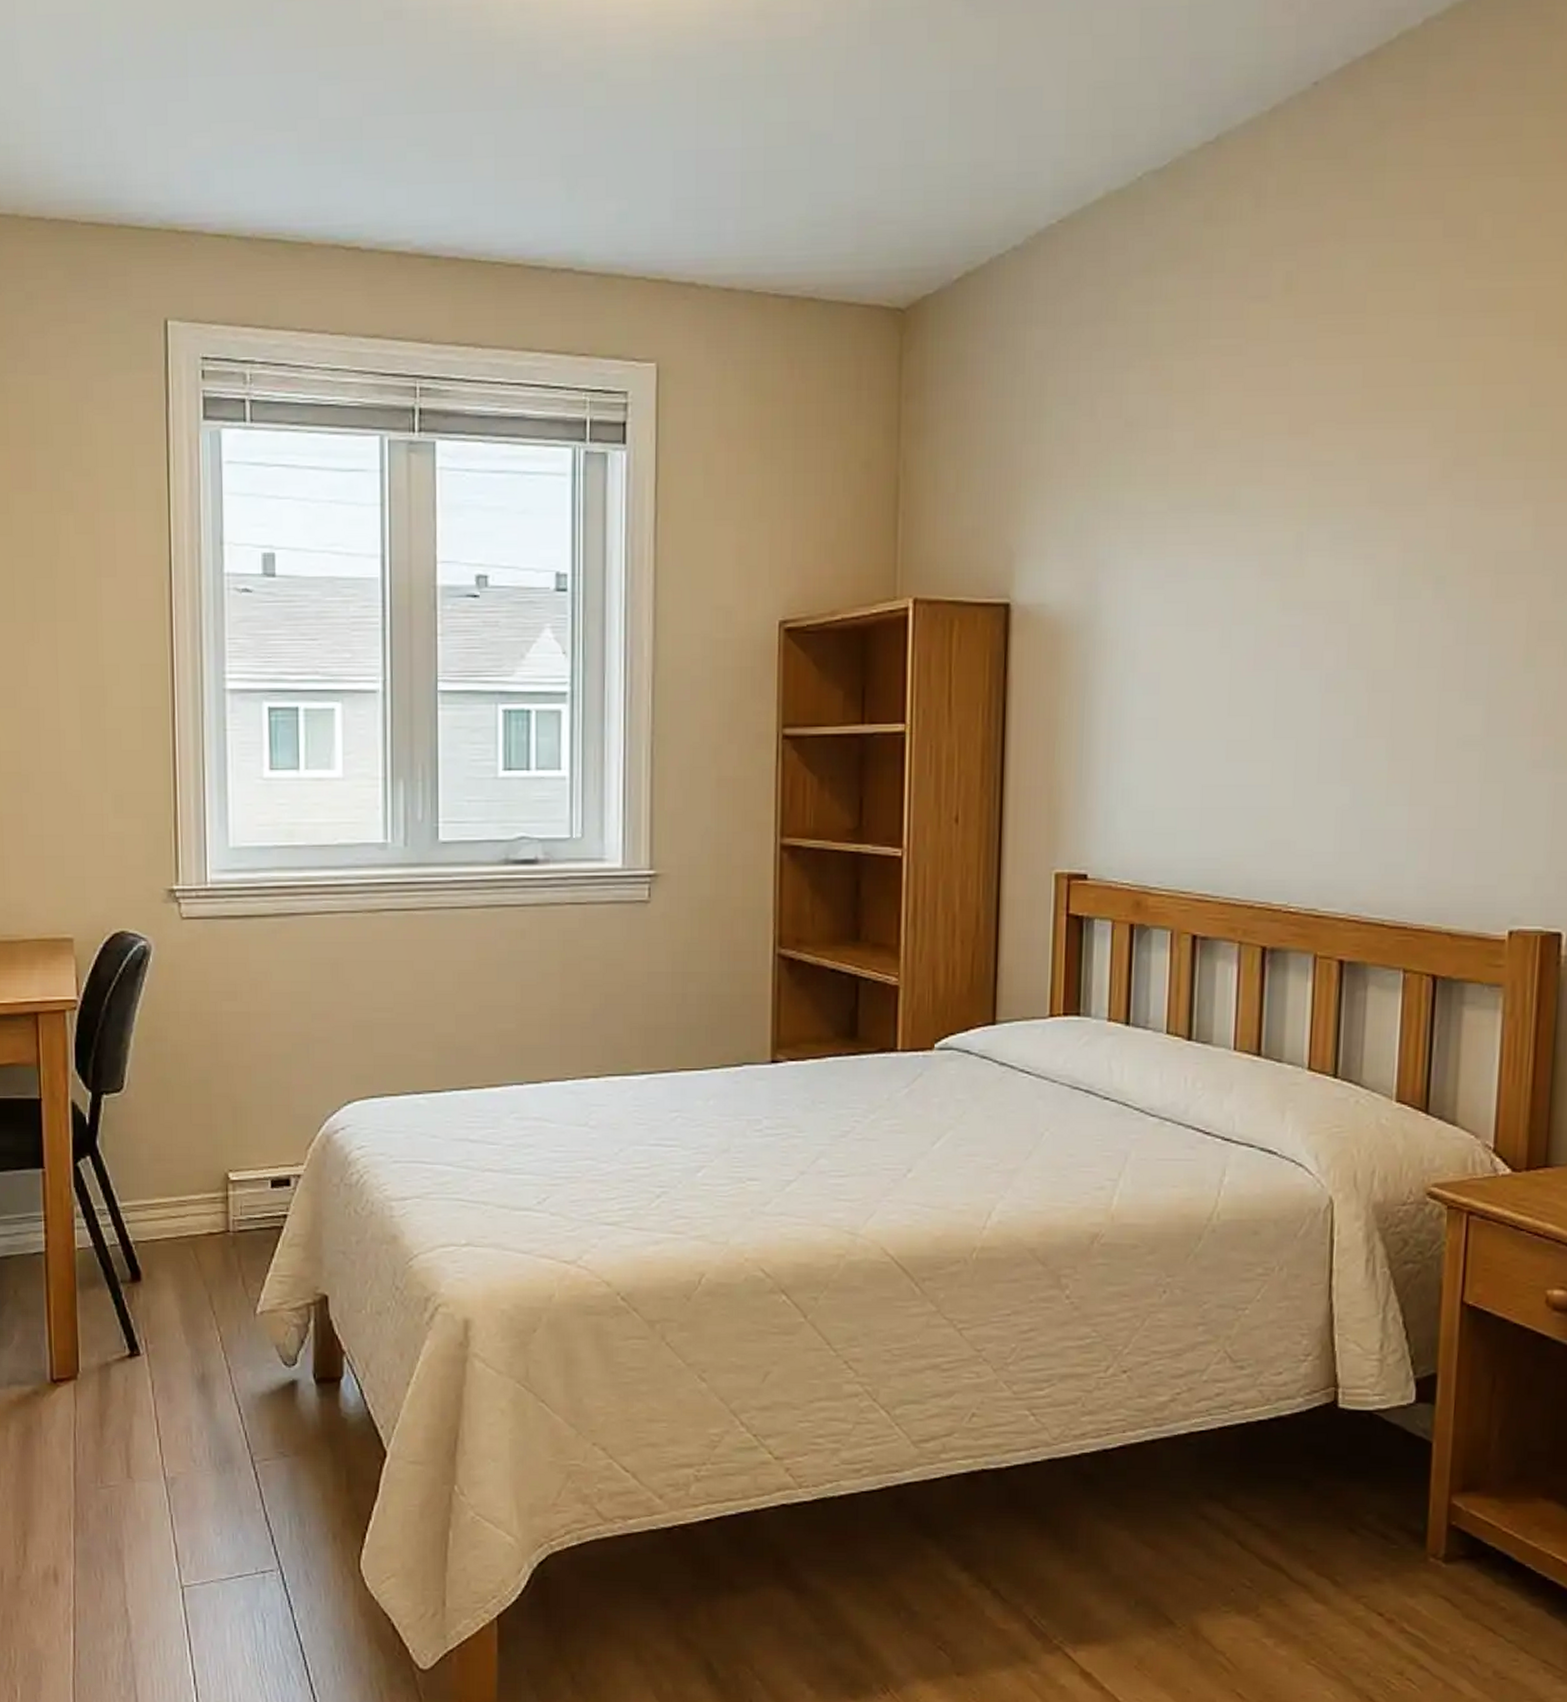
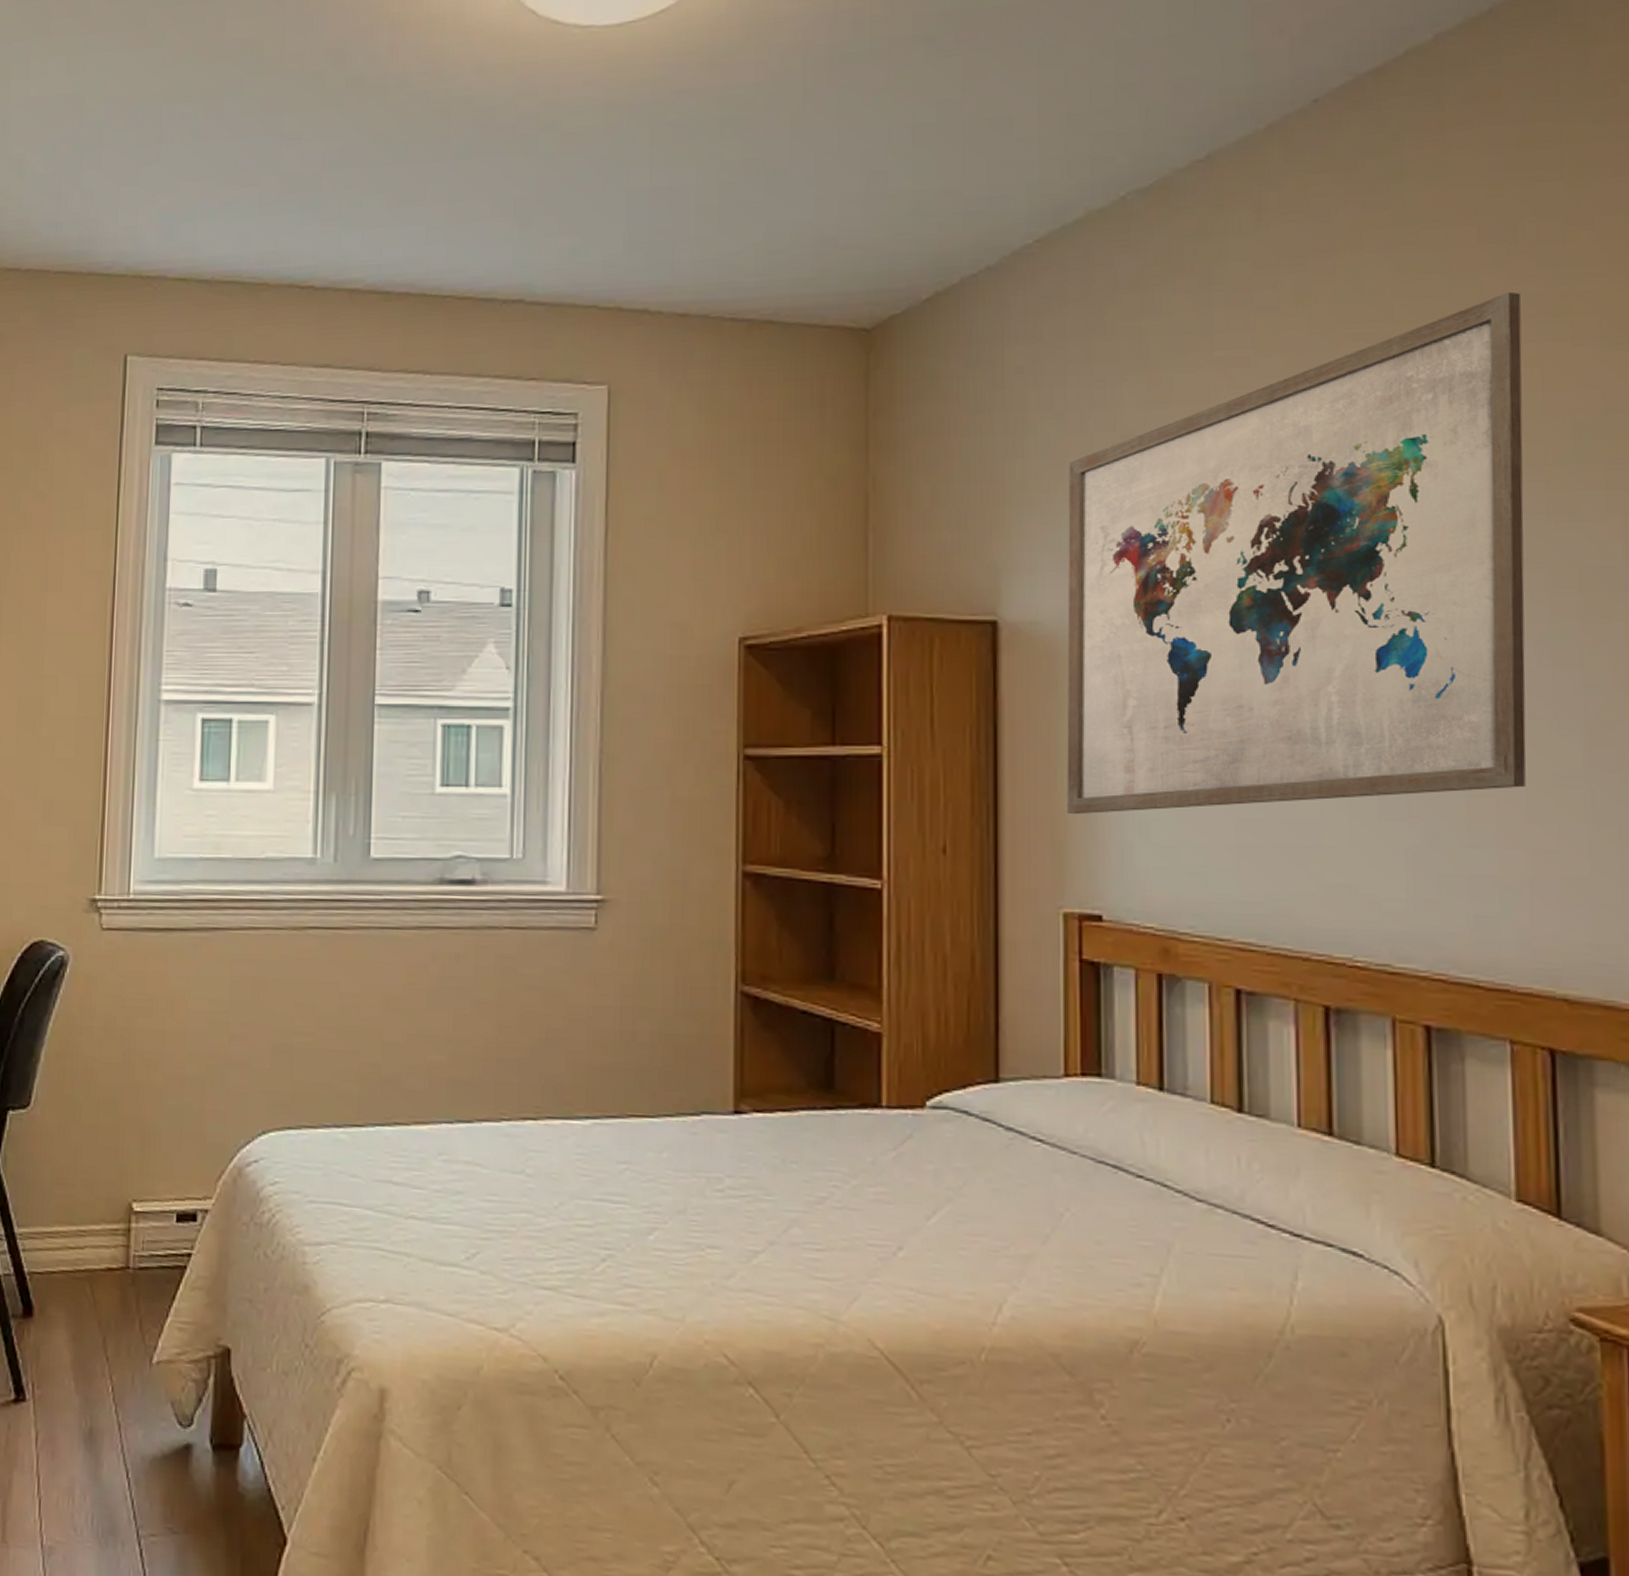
wall art: none [1062,286,1473,784] -> present [1066,291,1527,815]

